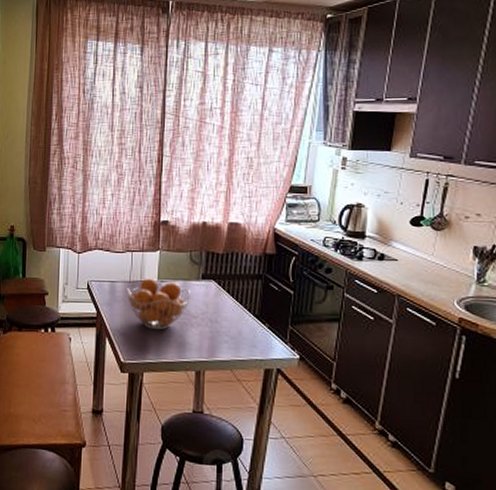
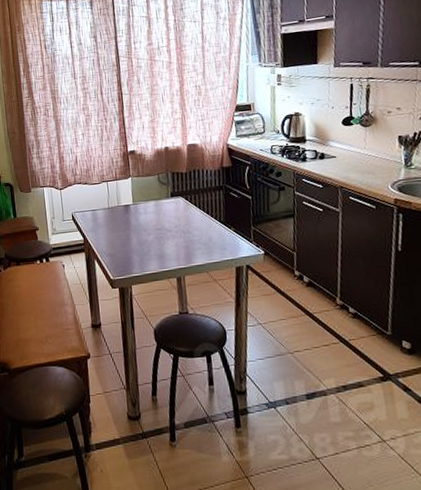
fruit basket: present [126,278,190,330] -> none [107,202,163,247]

